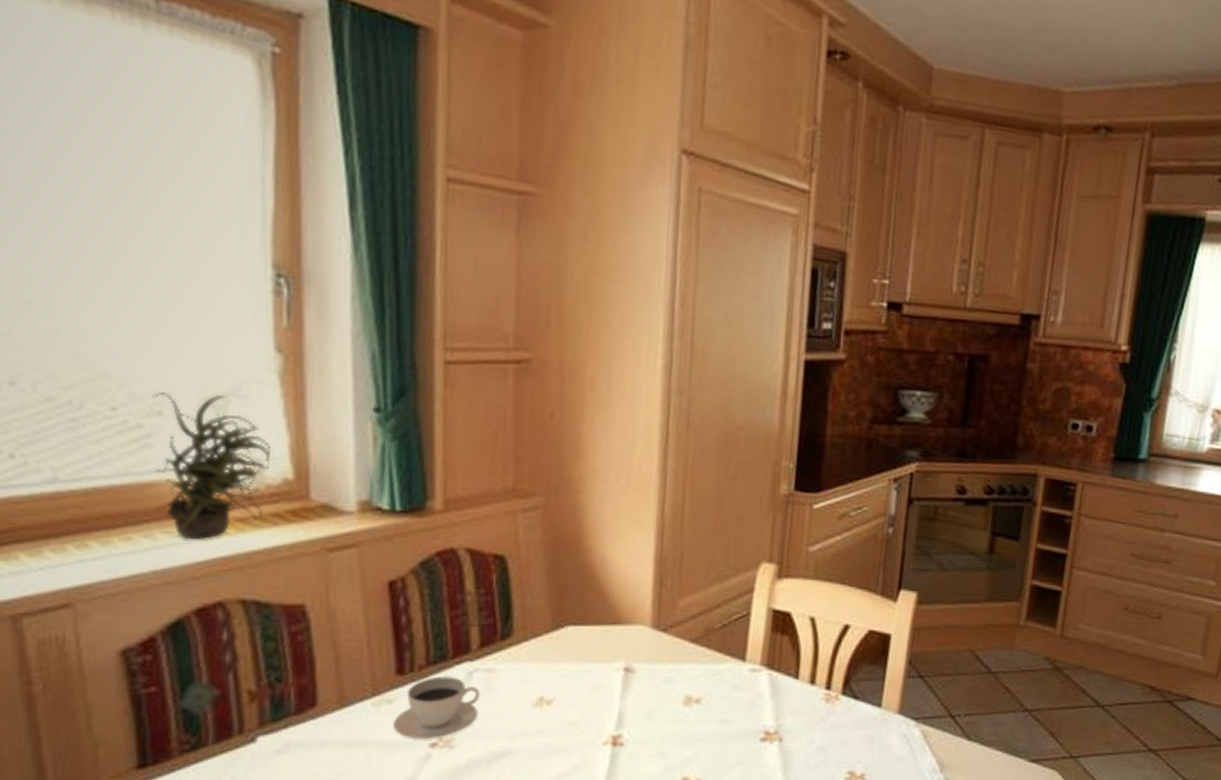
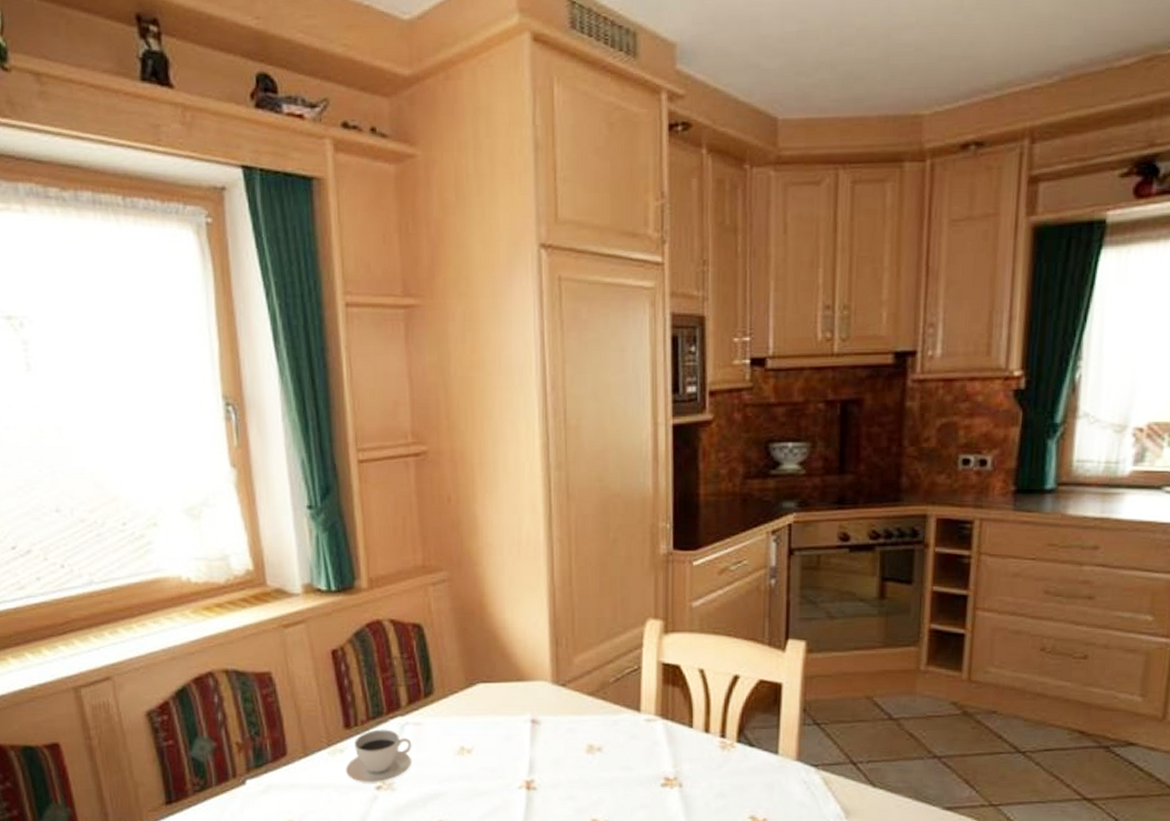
potted plant: present [152,392,270,539] -> none [149,506,235,622]

